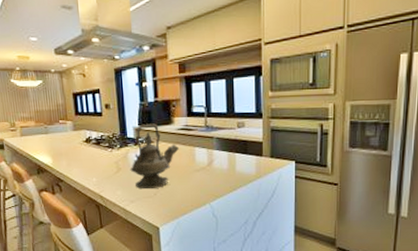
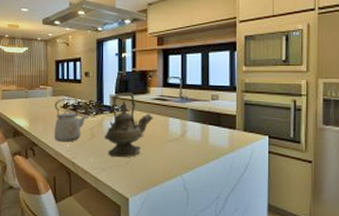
kettle: none [77,132,113,177] -> present [53,98,88,142]

